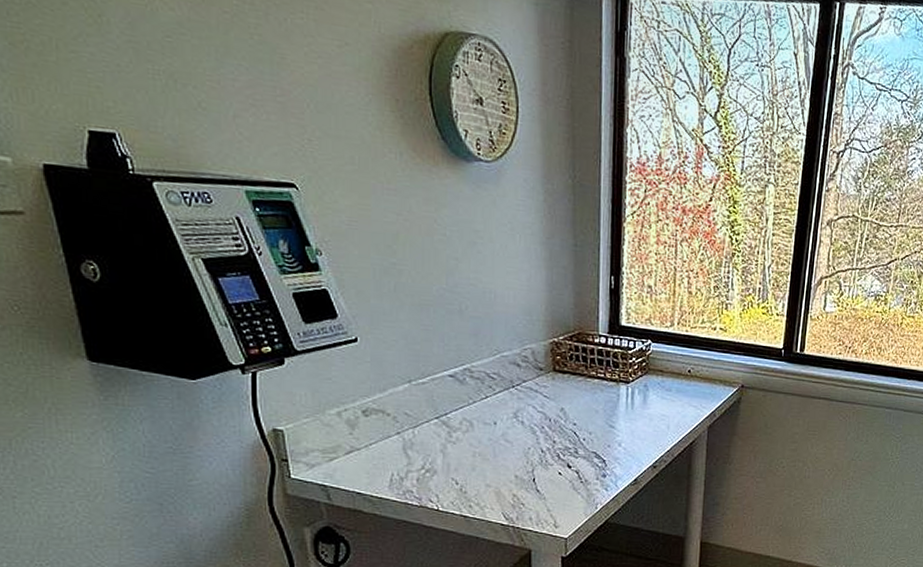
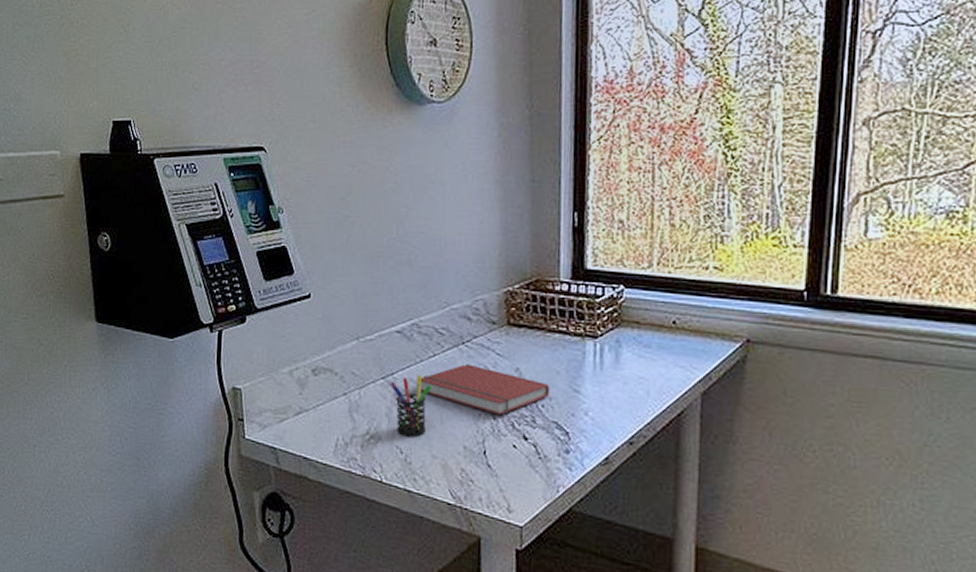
pen holder: none [445,415,485,470] -> present [391,375,432,437]
book: none [473,405,590,448] -> present [419,364,550,415]

